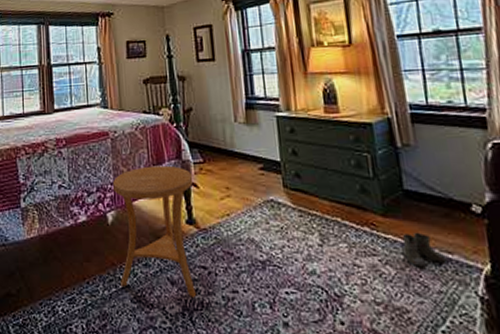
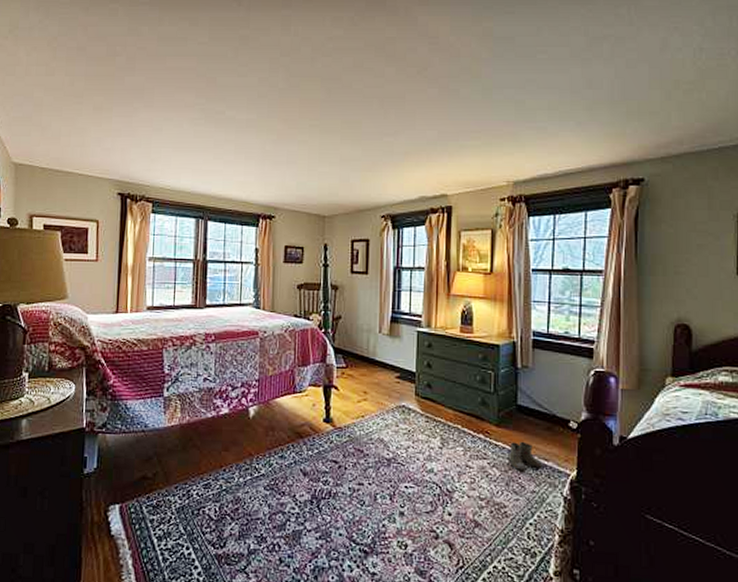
side table: present [113,165,197,298] -> none [256,367,335,488]

